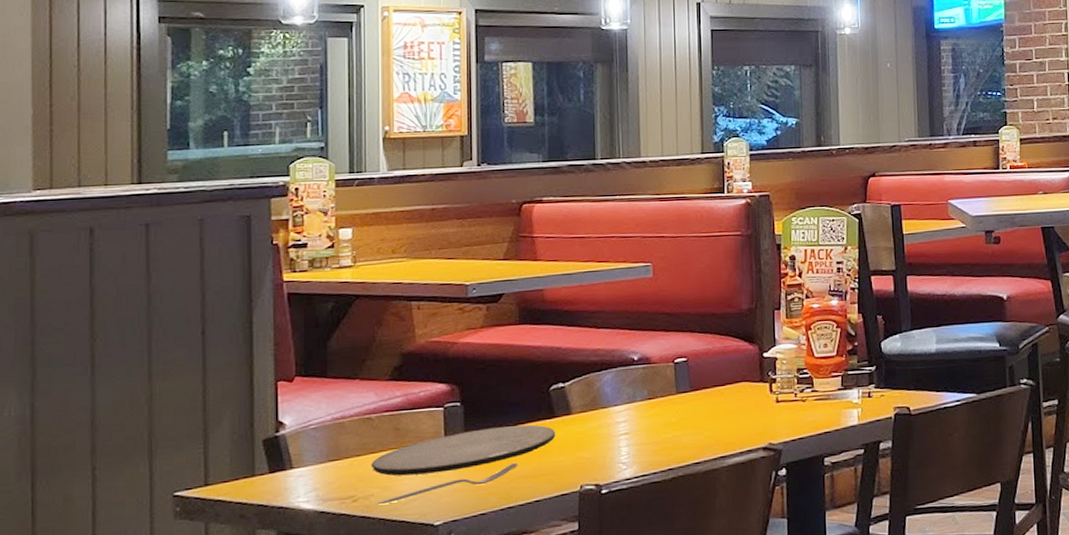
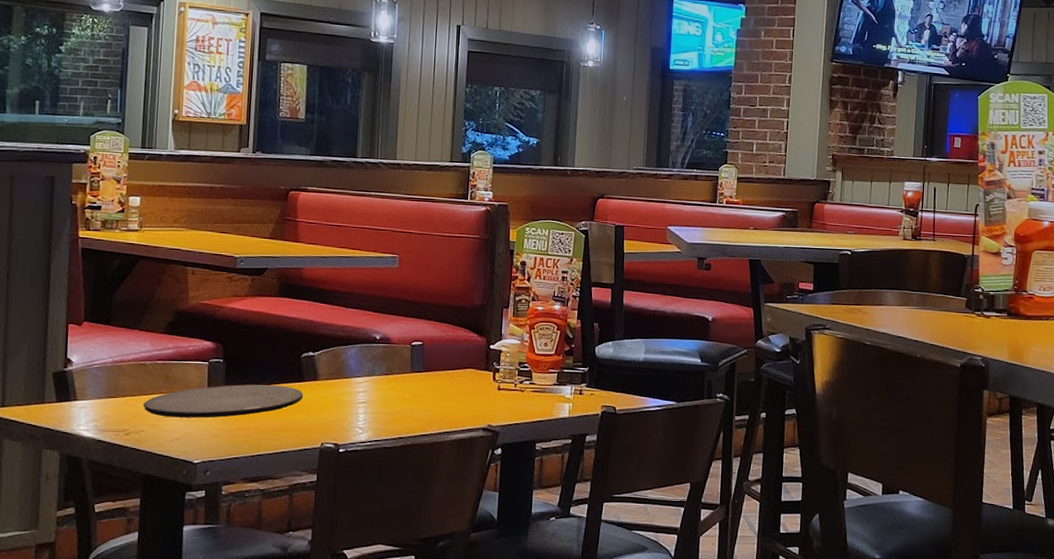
fork: present [377,462,518,505] -> none [146,416,269,440]

